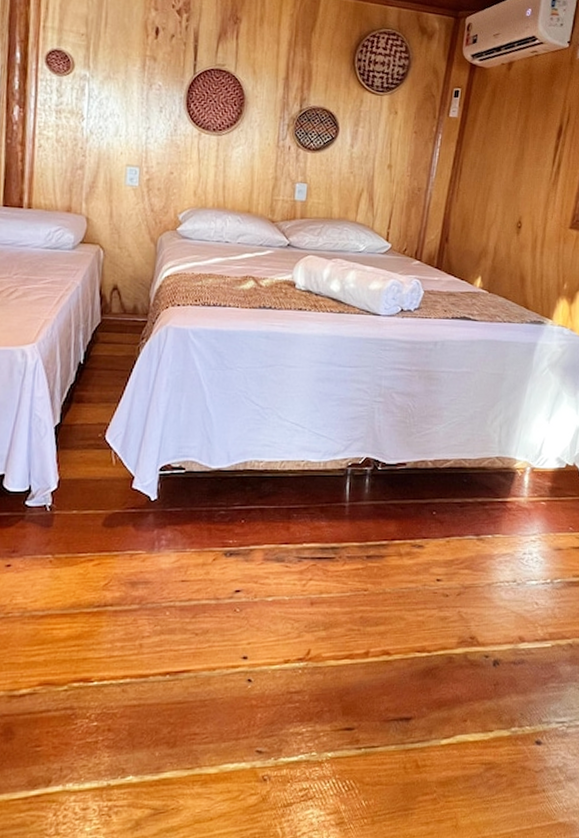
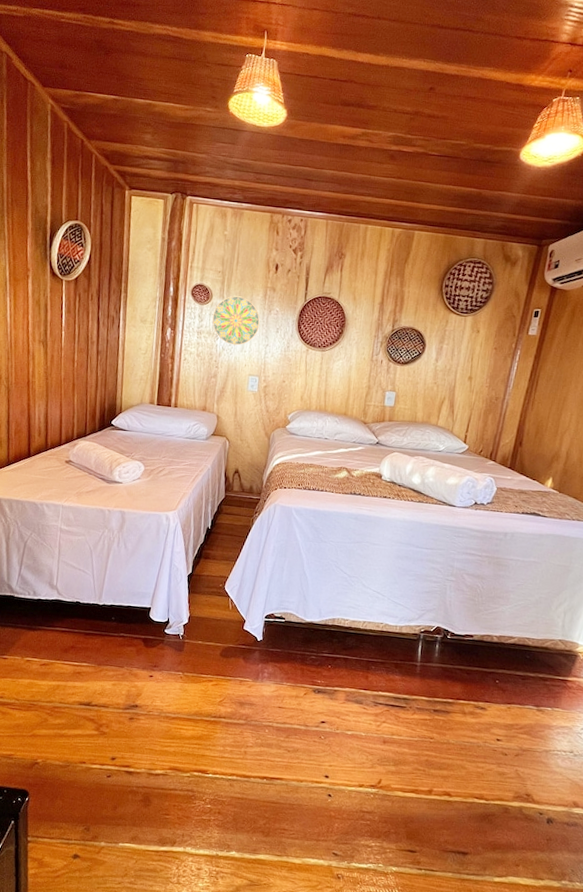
decorative plate: none [75,65,138,129] -> present [212,295,260,346]

